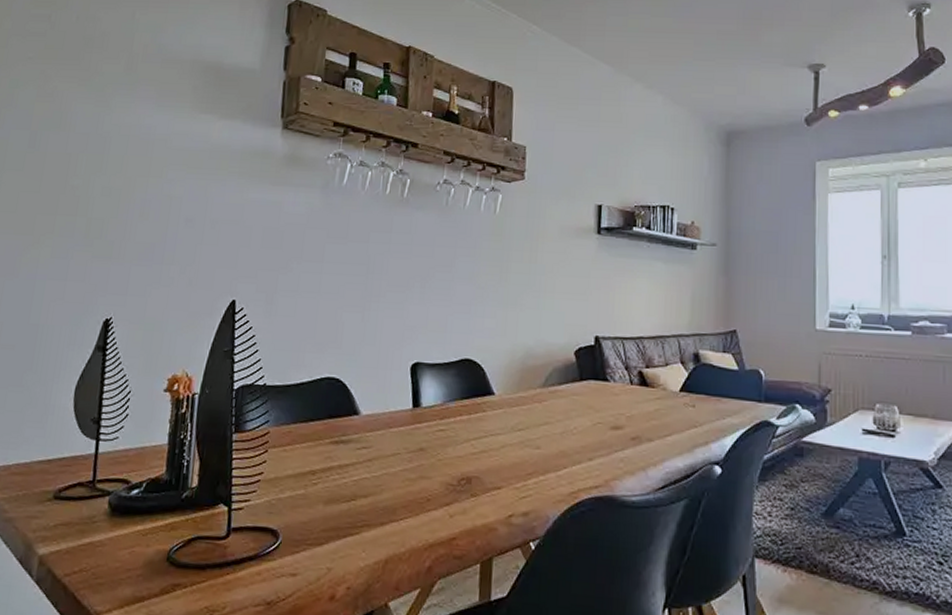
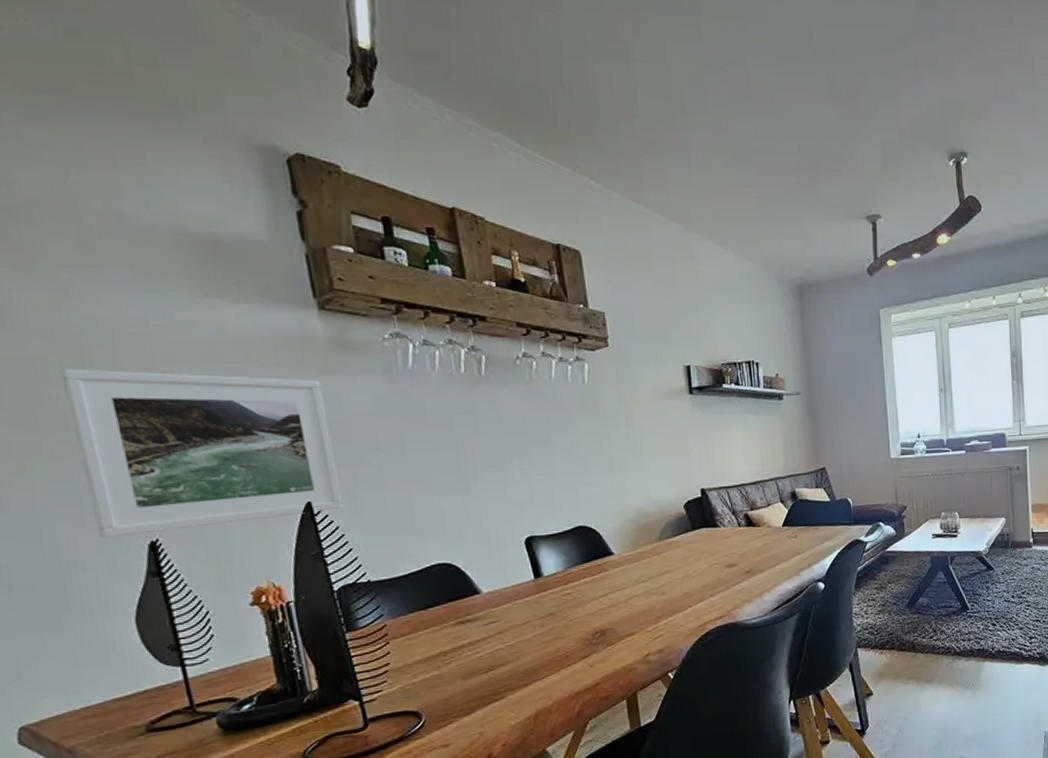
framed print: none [72,164,269,312] -> present [60,368,343,538]

